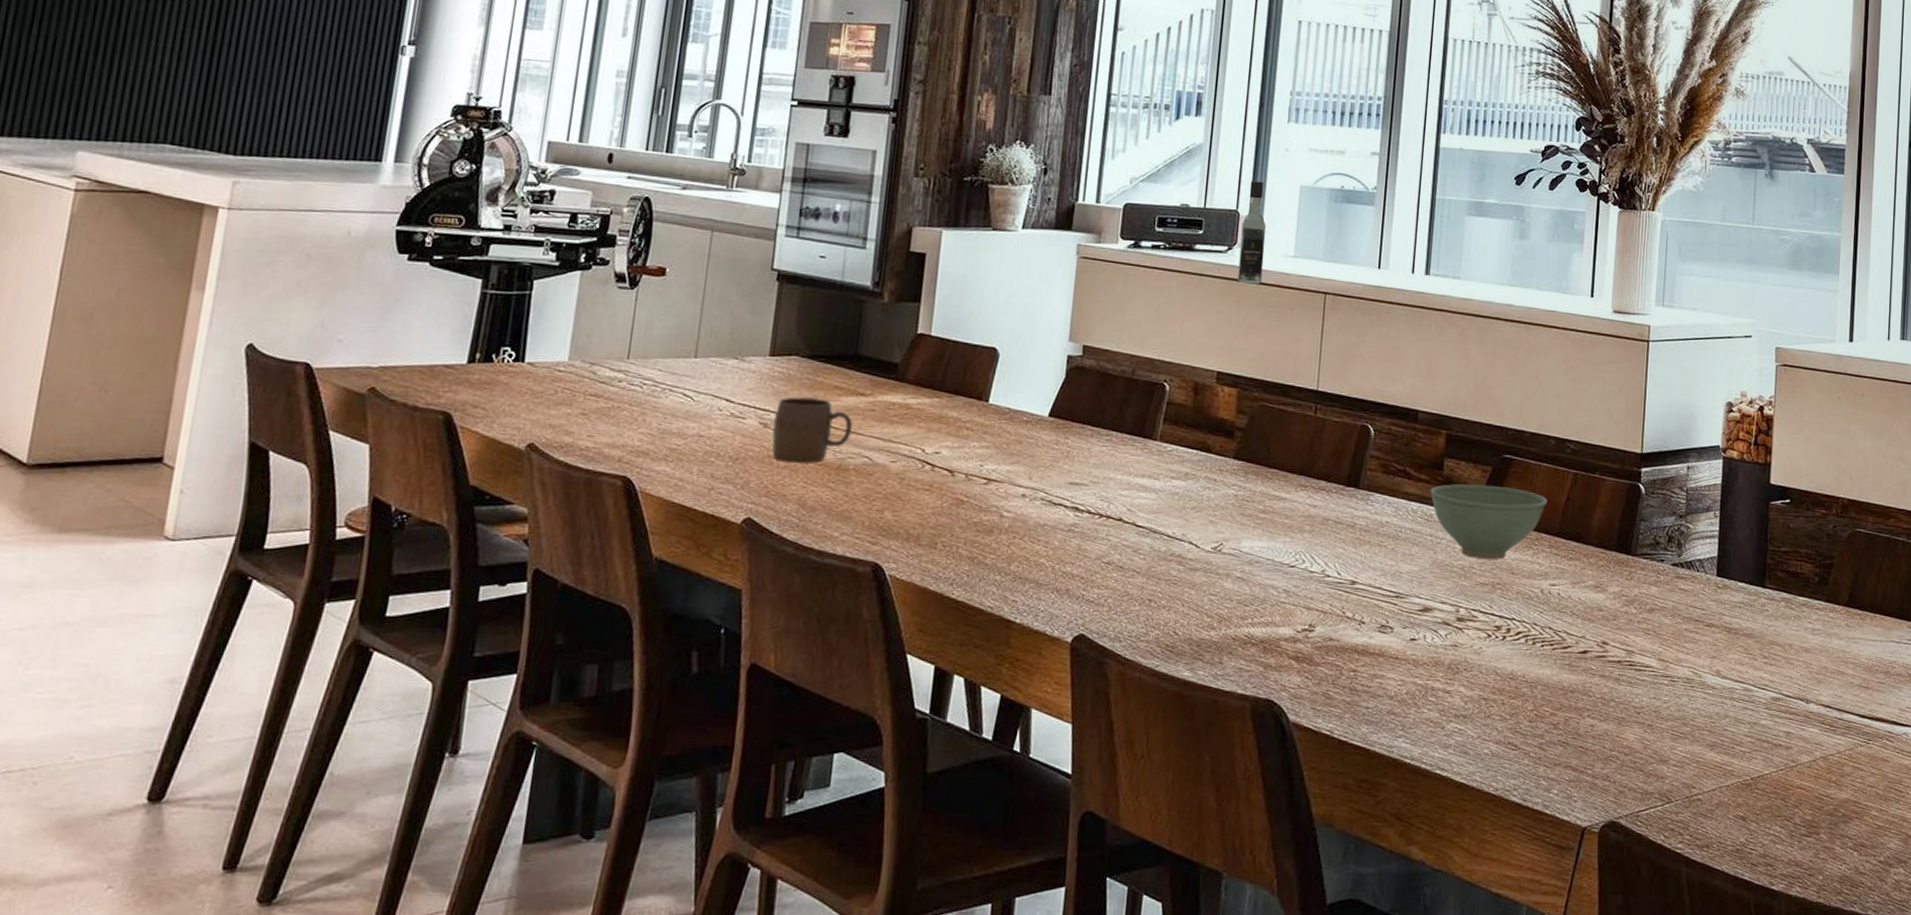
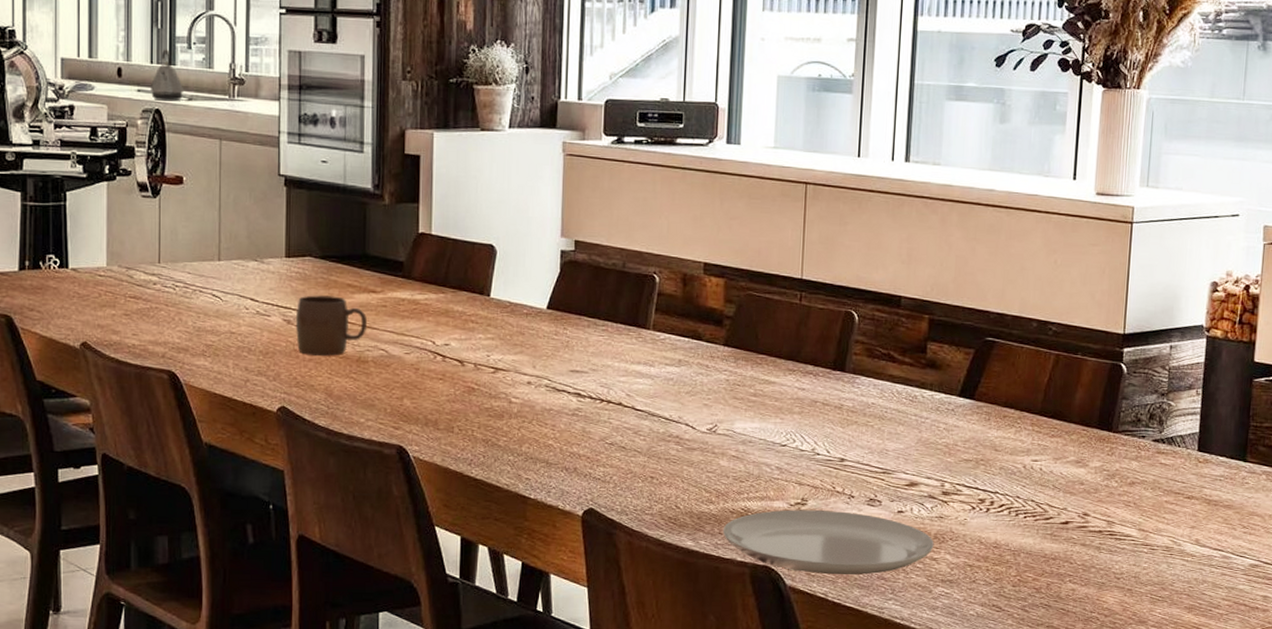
kettle: none [641,136,678,190] -> present [150,49,183,101]
plate: none [1223,636,1448,709] -> present [722,509,934,575]
bottle: present [1237,180,1266,285] -> none [719,72,746,177]
bowl: present [1430,484,1548,559] -> none [914,366,1030,437]

